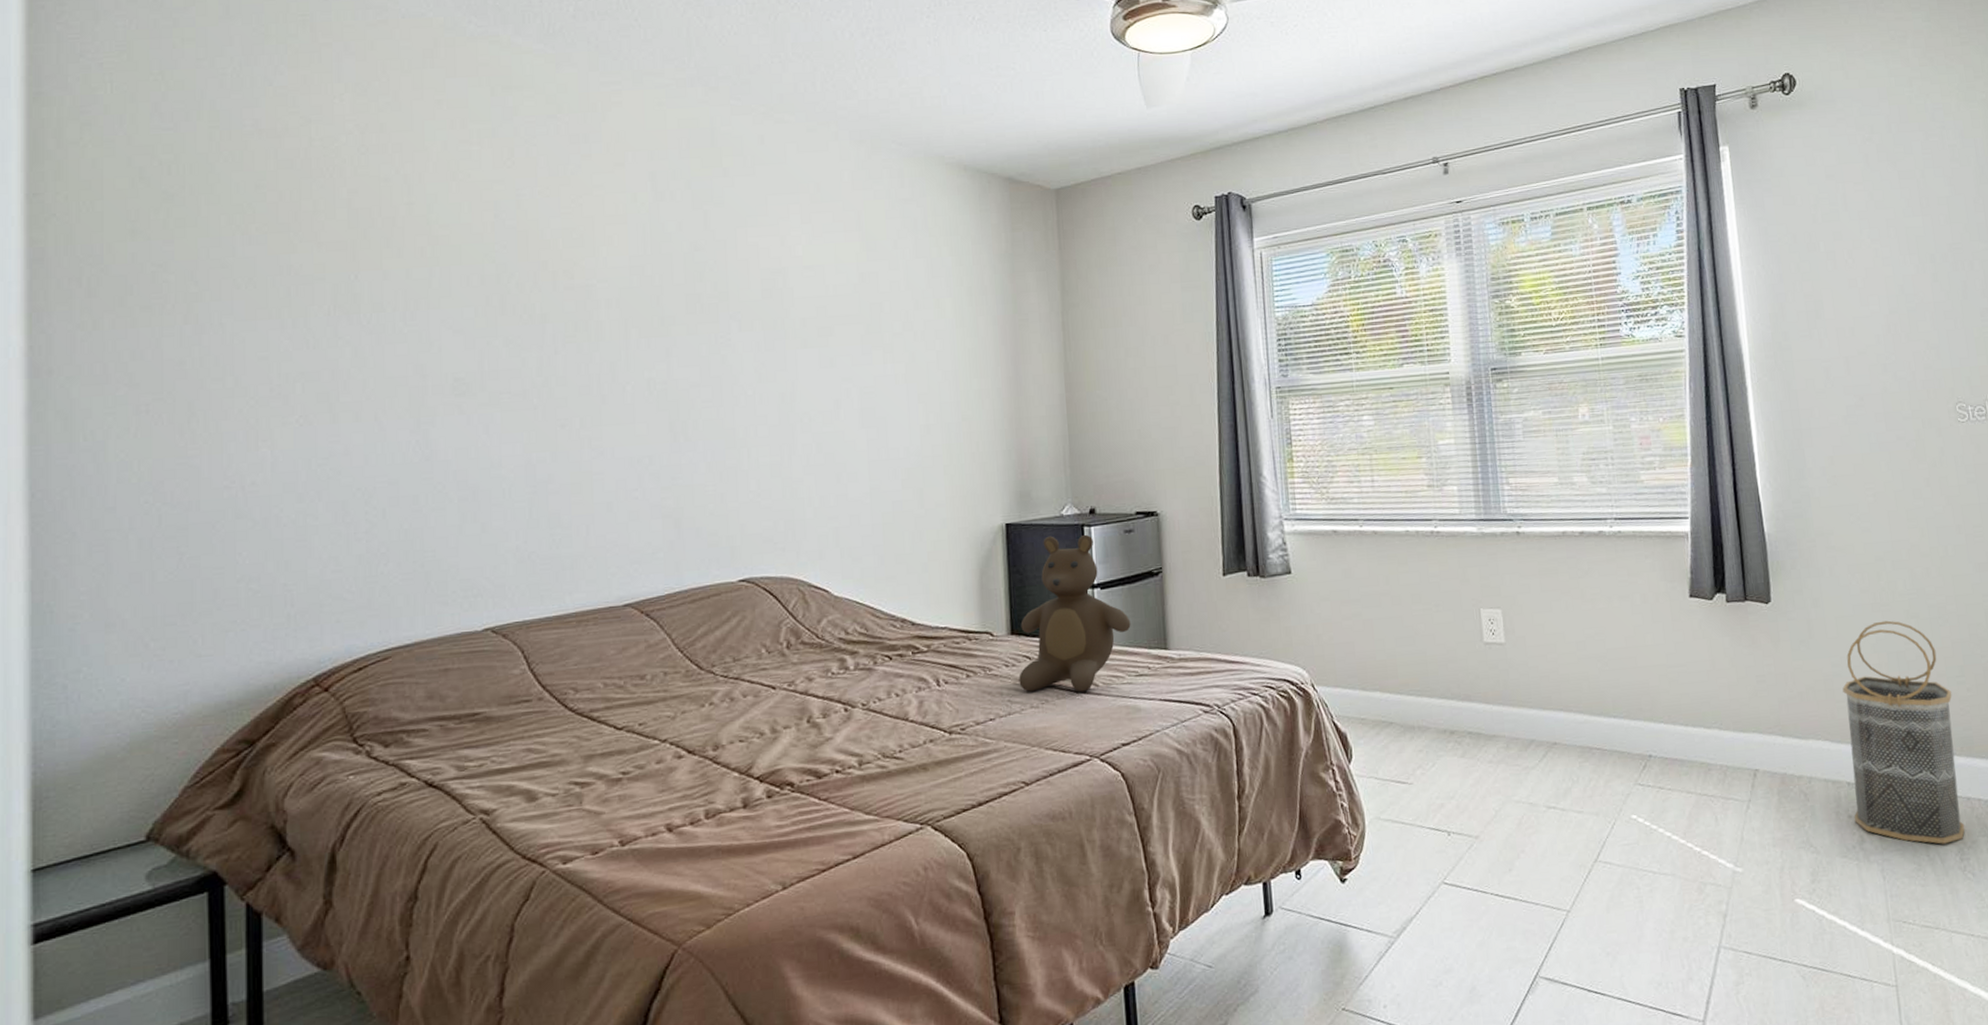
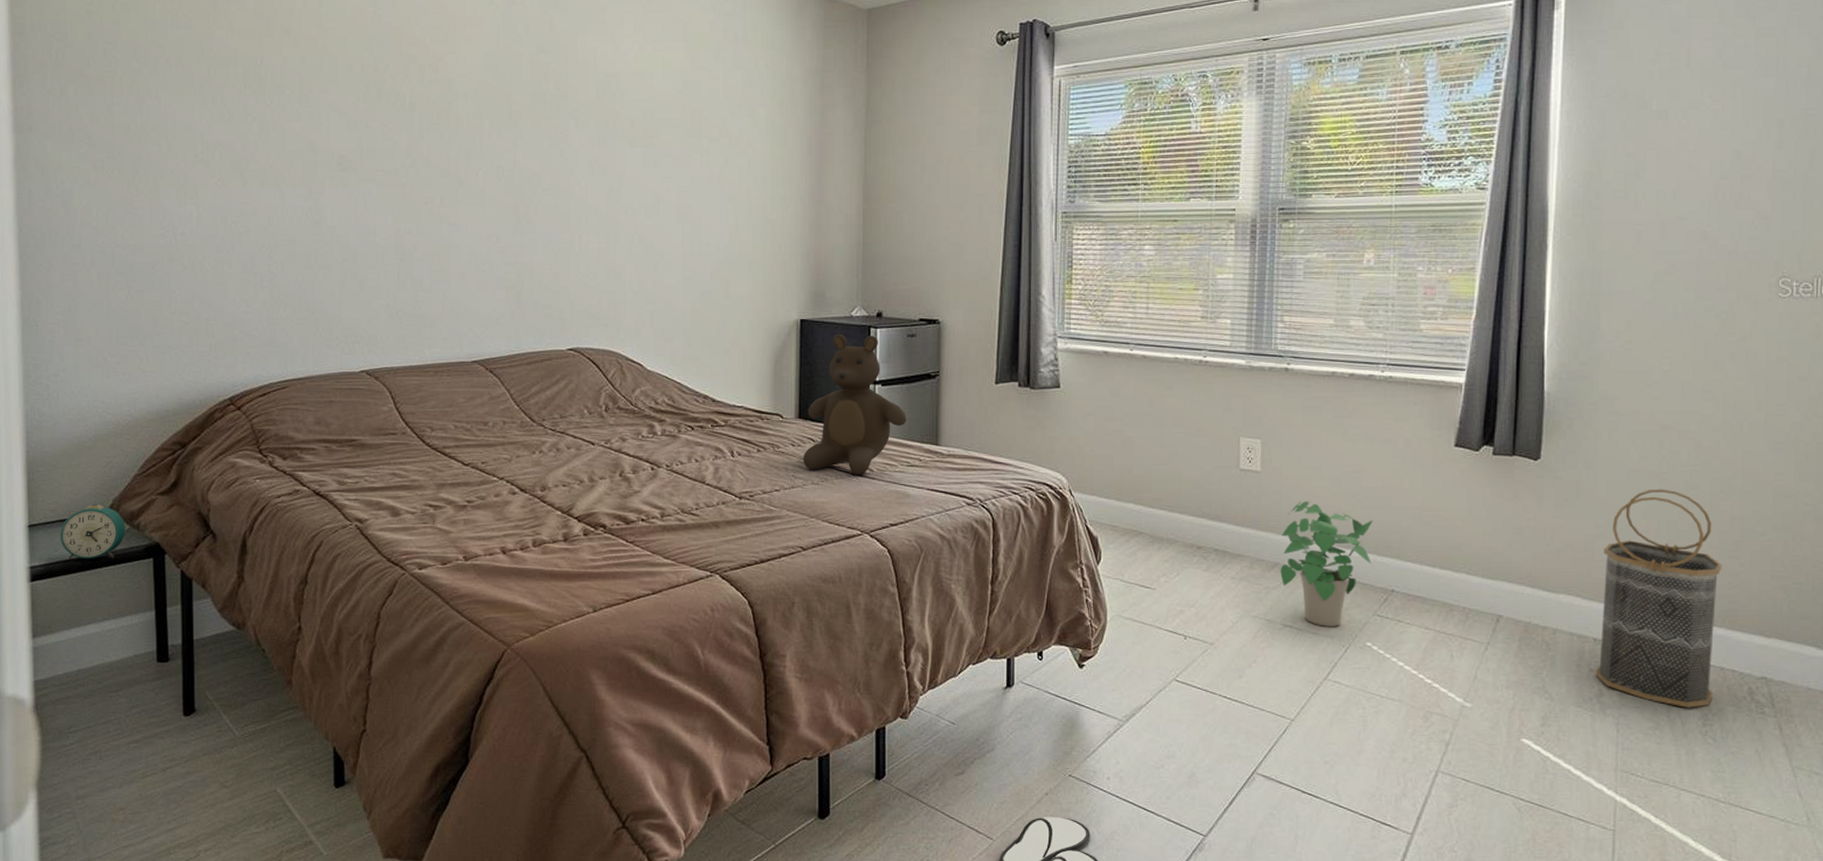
alarm clock: none [77,830,170,908] -> present [60,503,126,559]
potted plant: none [1534,669,1626,804] -> present [1280,501,1374,627]

